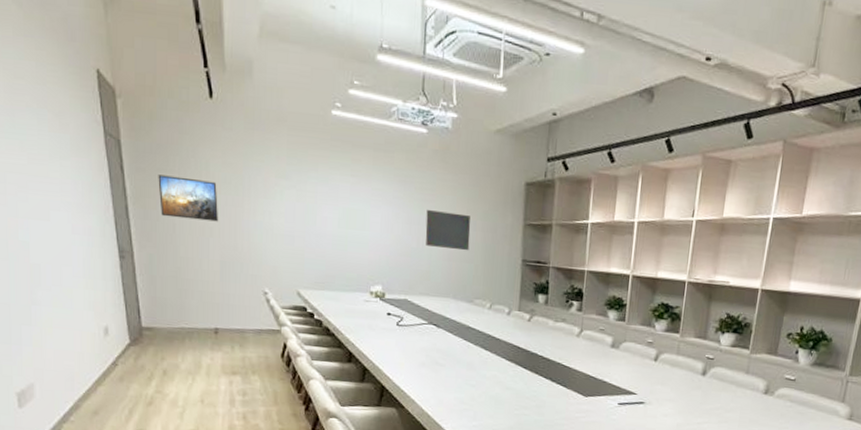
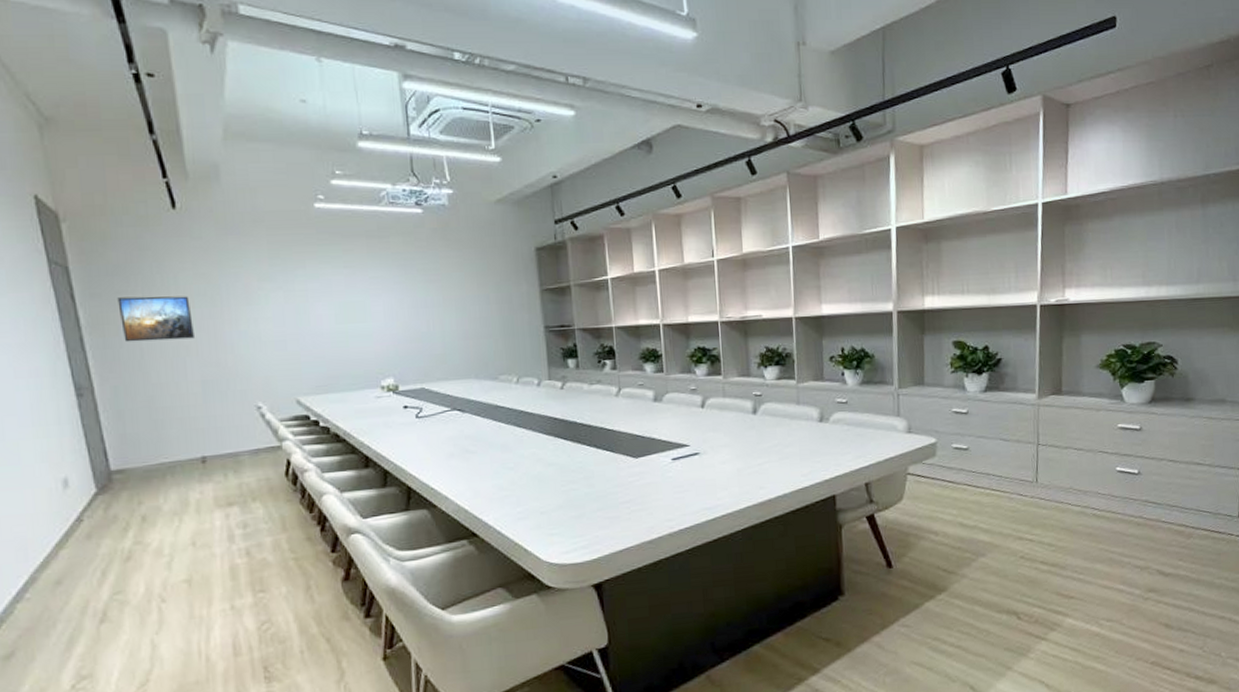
monitor: present [425,210,471,251] -> none [433,289,486,328]

